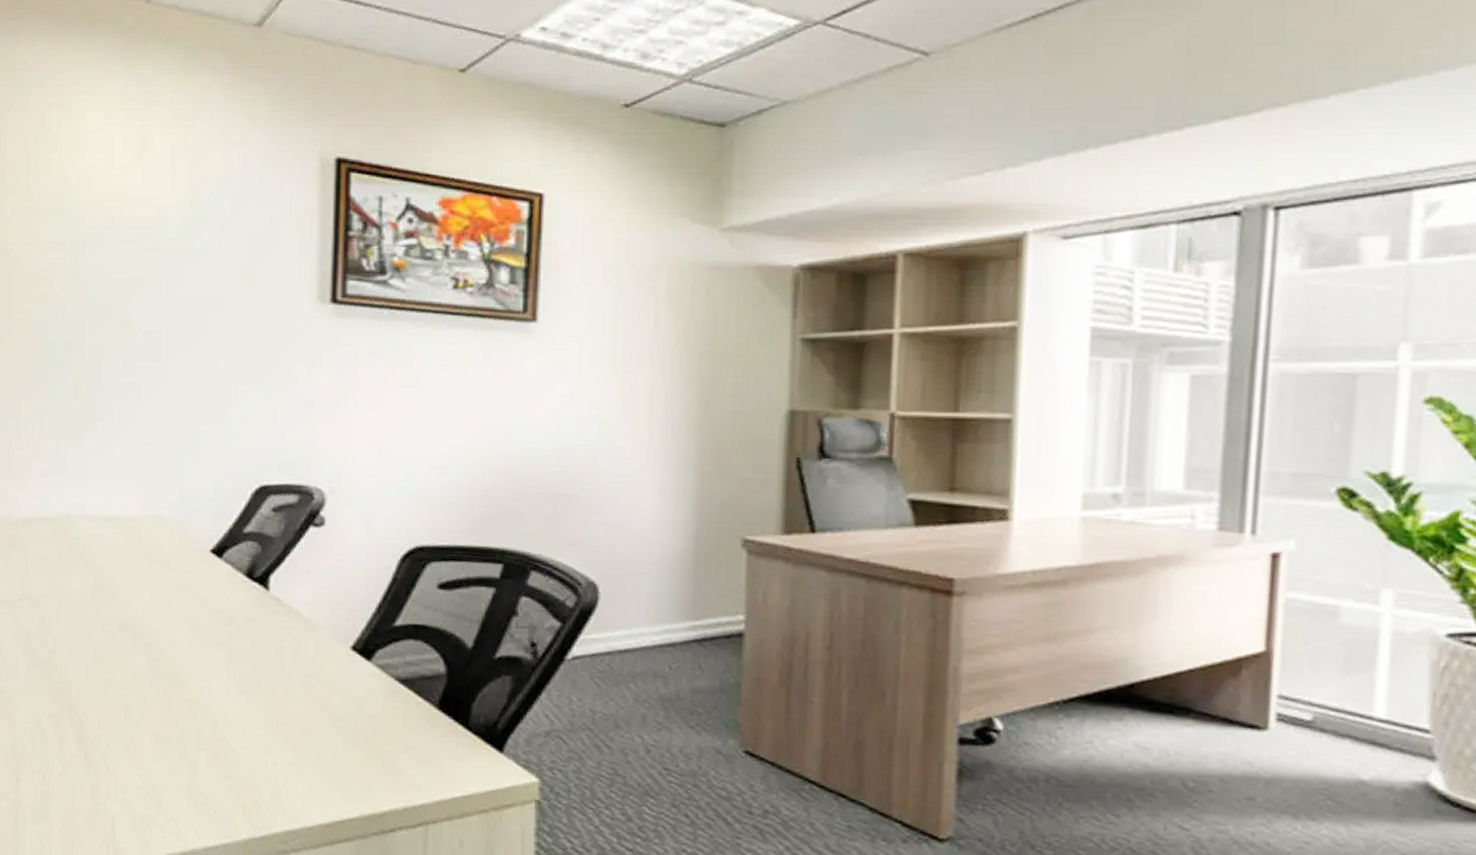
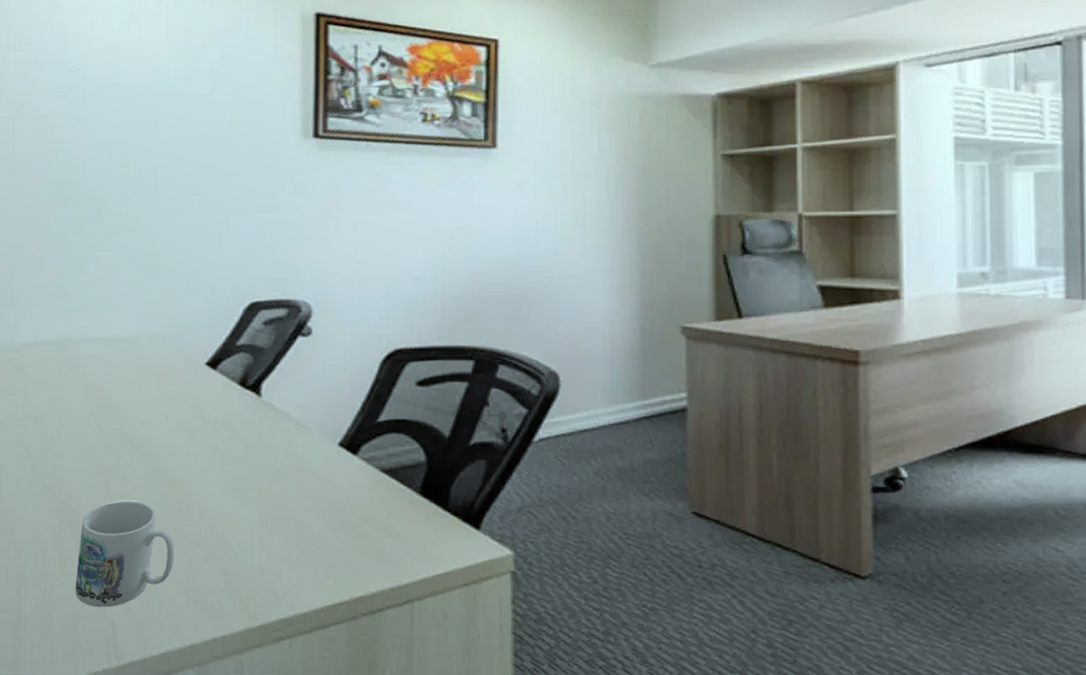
mug: none [74,692,176,804] -> present [75,500,174,607]

